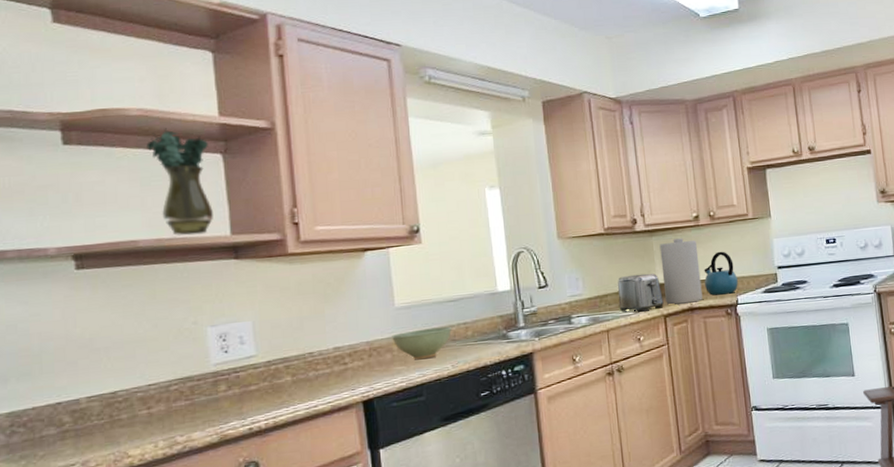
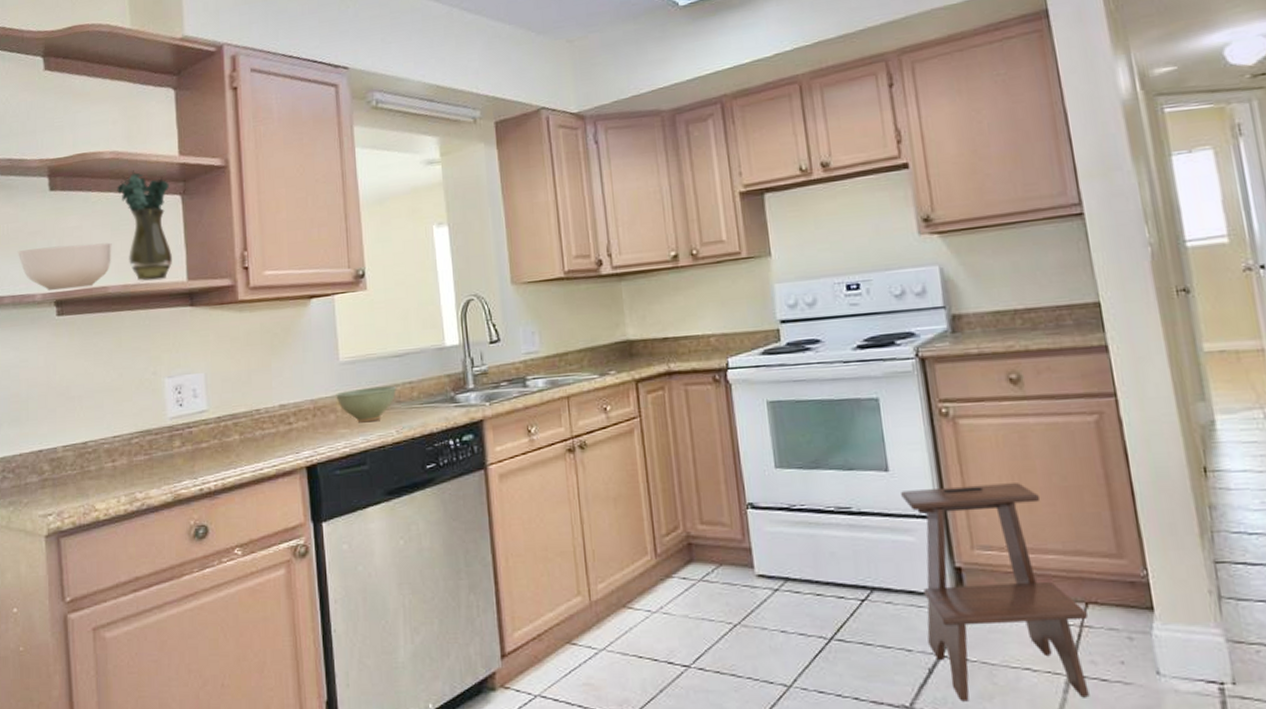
bowl: none [24,197,142,245] -> present [18,242,112,291]
toaster: present [618,273,664,312] -> none [580,327,635,375]
paper towel holder: present [659,238,703,305] -> none [630,283,683,368]
kettle: present [704,251,738,296] -> none [684,300,729,358]

